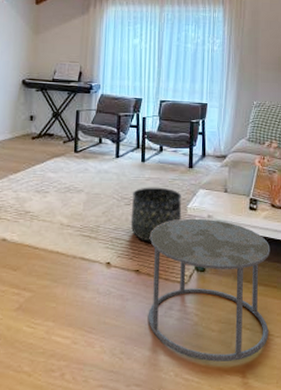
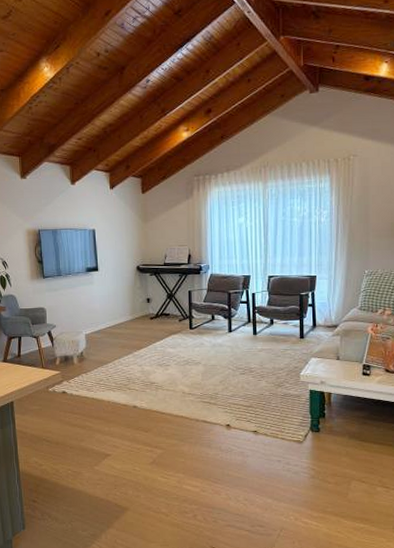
basket: present [130,187,182,242] -> none [246,357,295,406]
side table: present [147,218,270,362] -> none [266,384,385,509]

